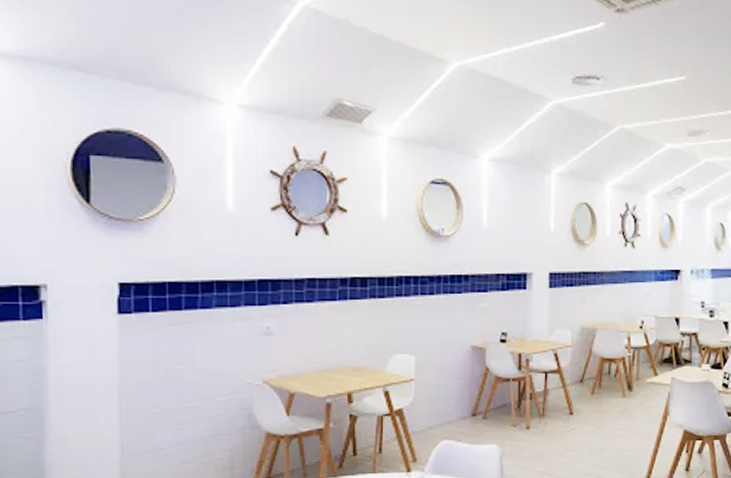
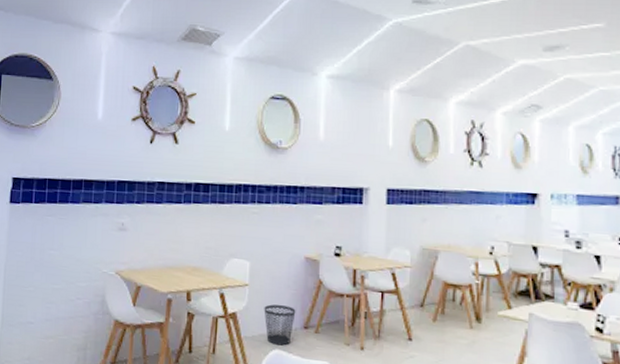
wastebasket: none [431,396,464,436] -> present [264,304,296,346]

